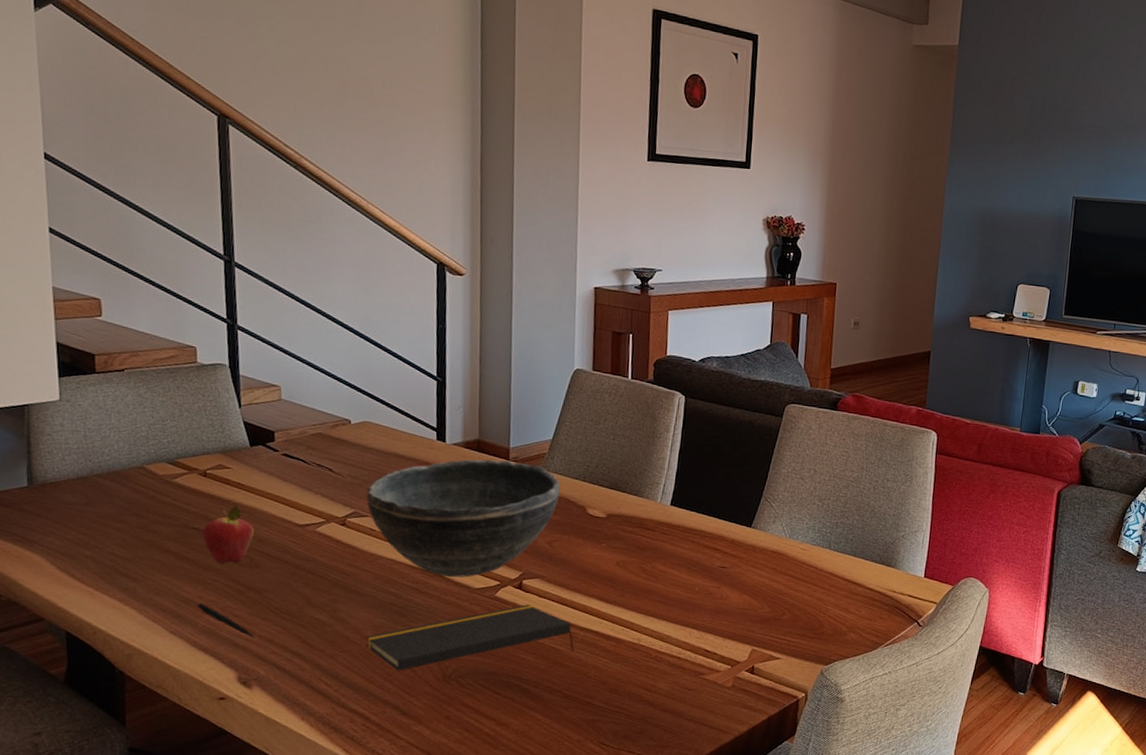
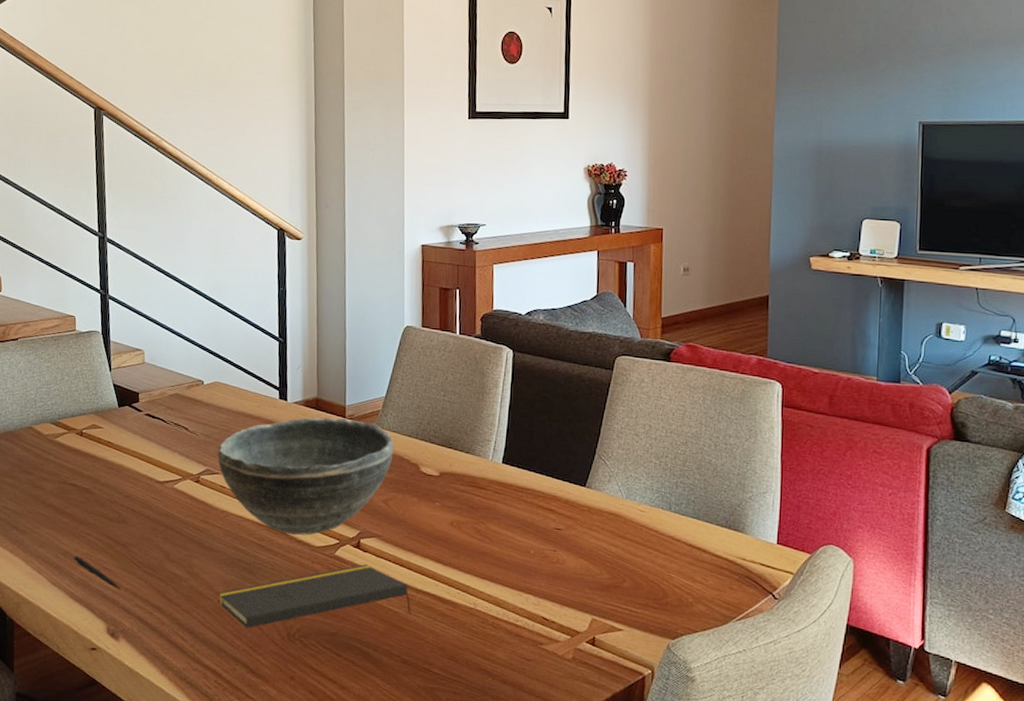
fruit: present [202,505,254,564] -> none [78,462,121,518]

